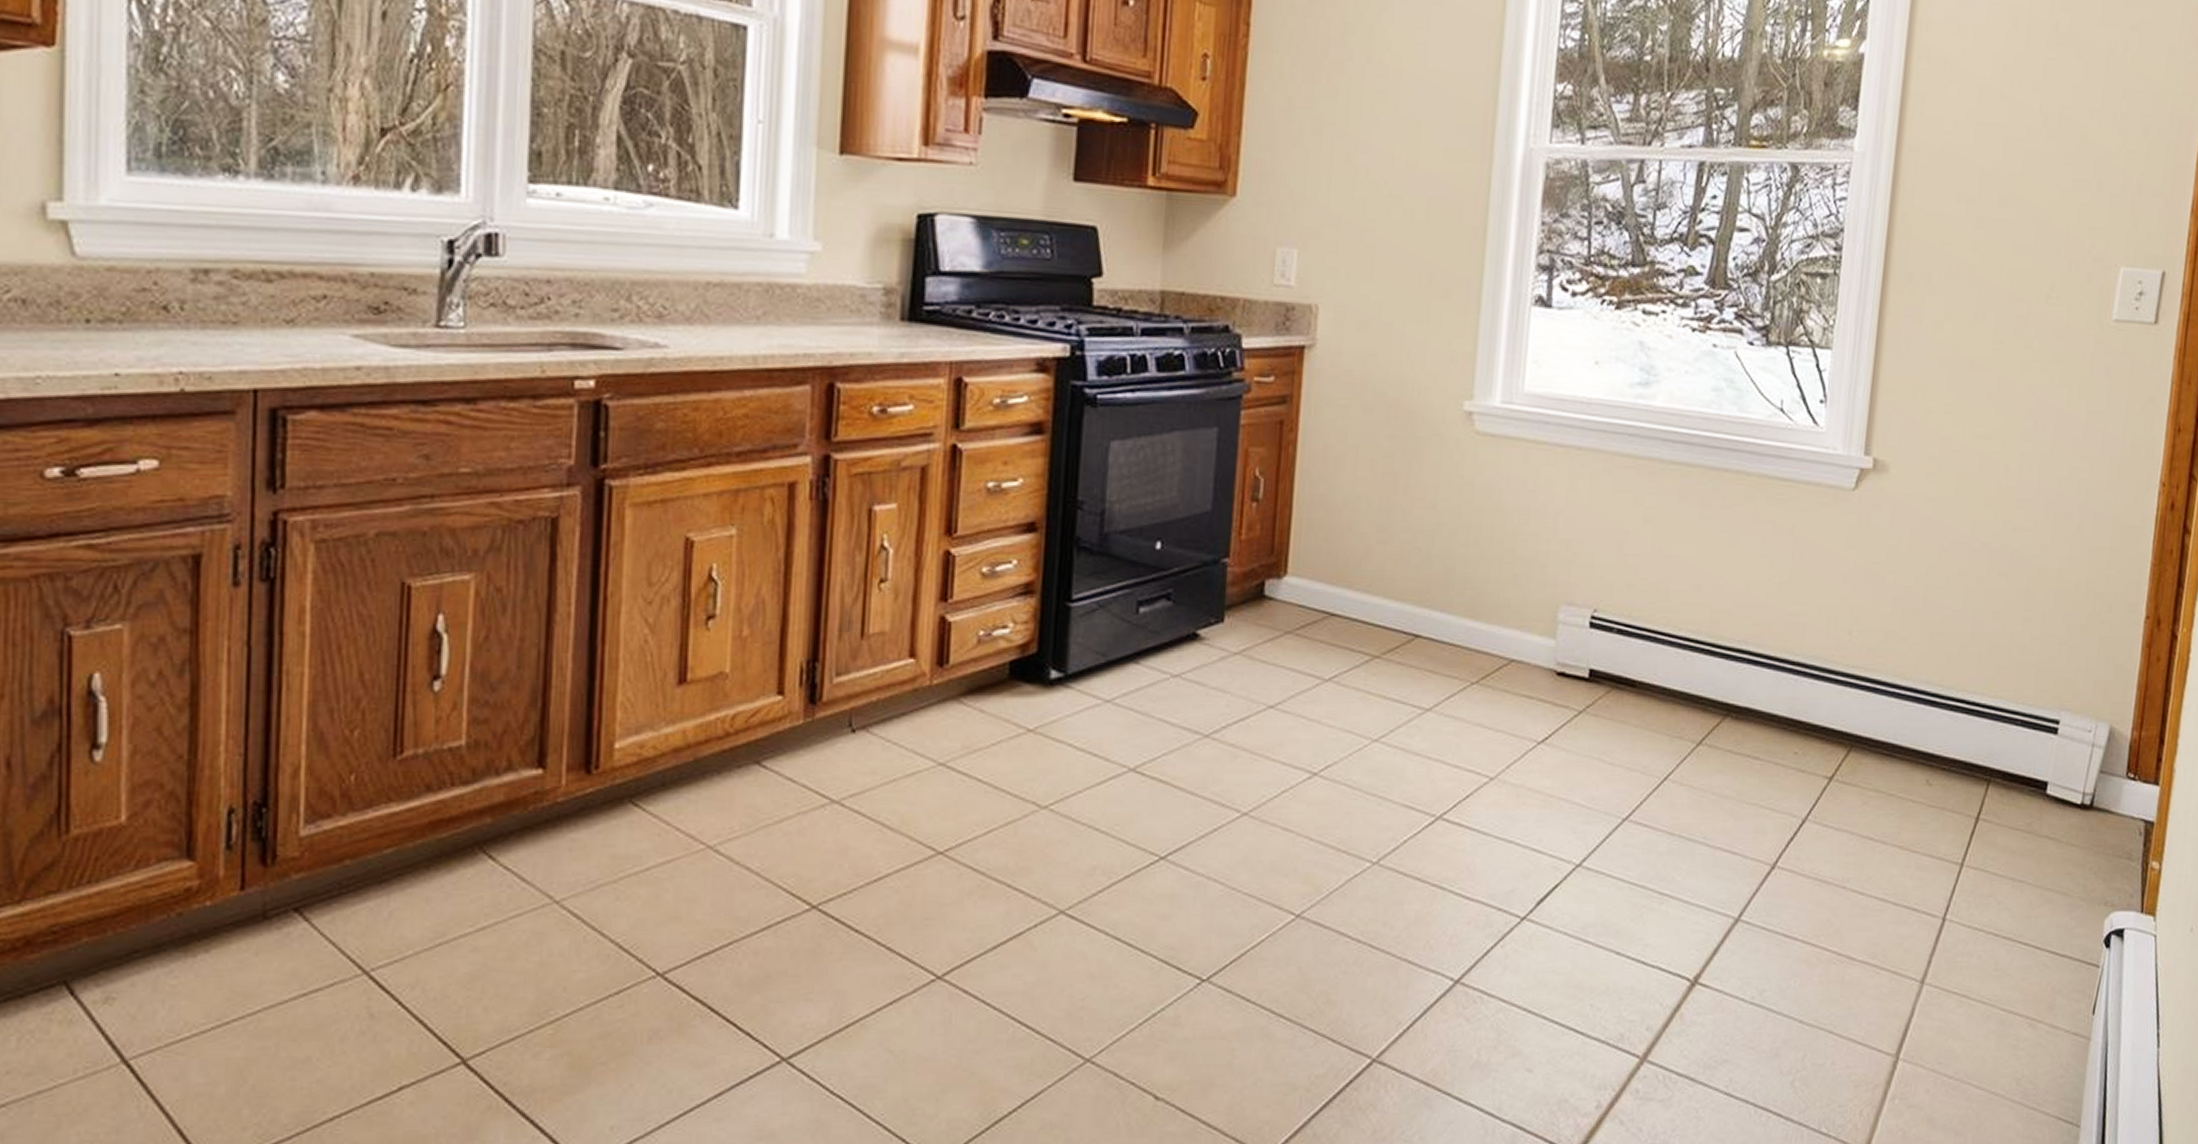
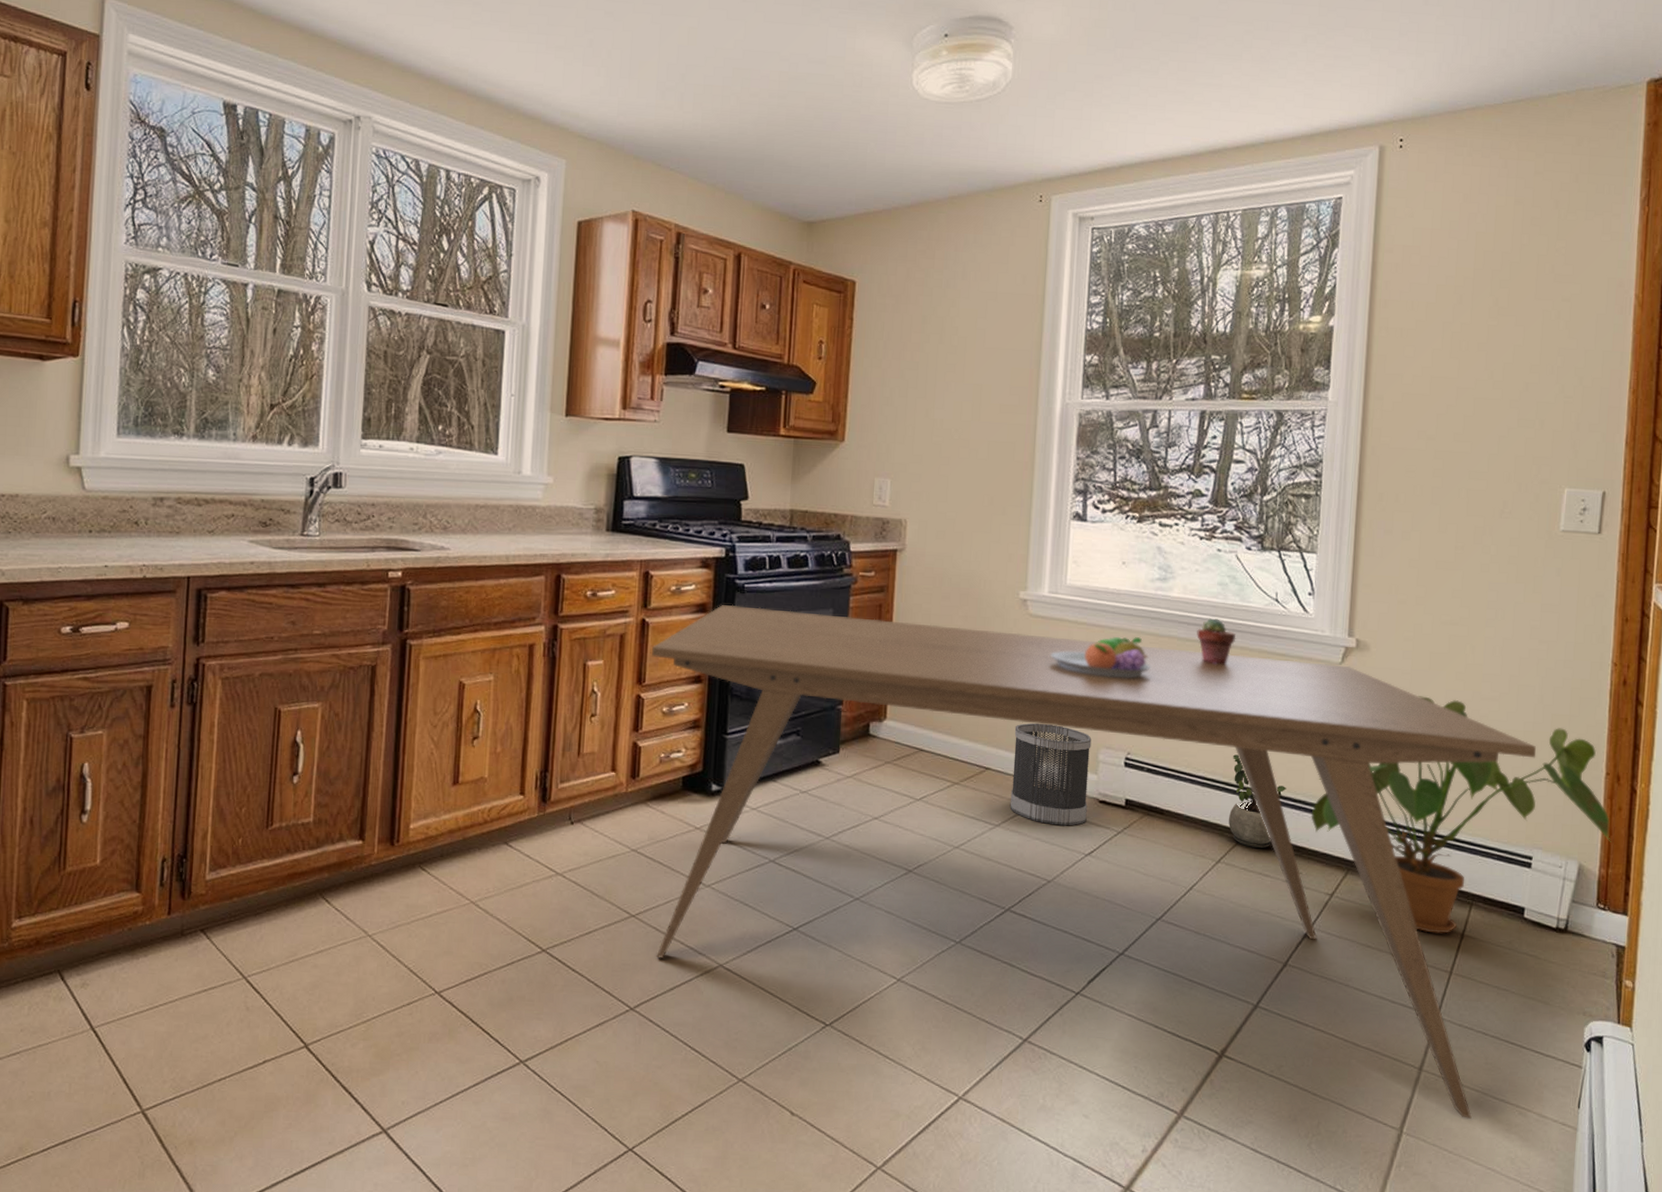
dining table: none [966,423,2072,1036] -> present [652,604,1537,1119]
wastebasket: none [1444,574,1550,707] -> present [1010,722,1092,826]
fruit bowl: none [1501,460,1627,514] -> present [1050,637,1151,678]
potted succulent: none [1683,434,1731,494] -> present [1197,618,1236,665]
potted plant: none [1713,604,1784,724] -> present [1229,753,1287,848]
house plant: none [1811,528,2147,819] -> present [1311,696,1612,934]

